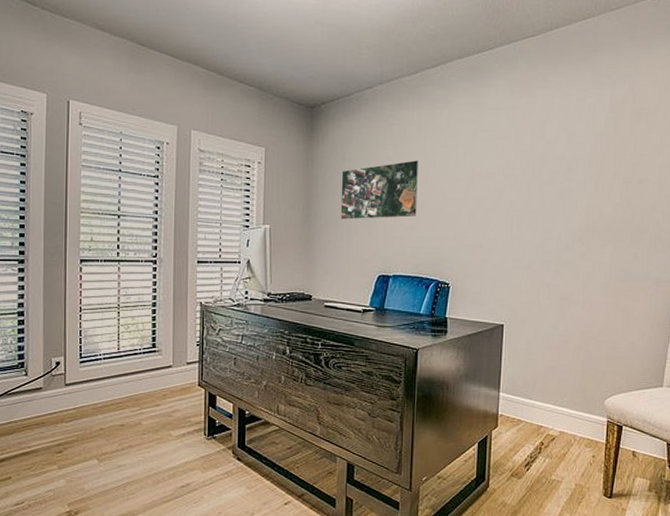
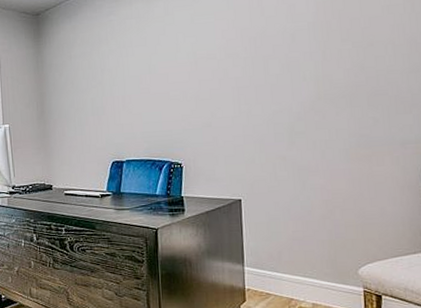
map: present [340,160,418,220] -> none [69,50,144,113]

